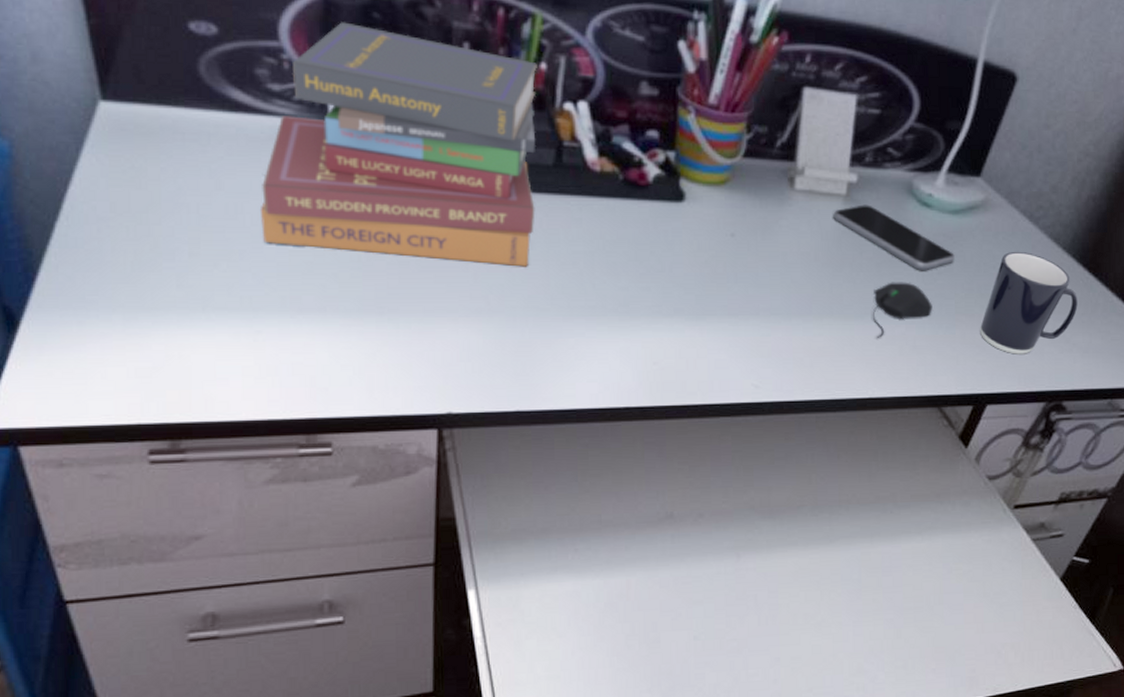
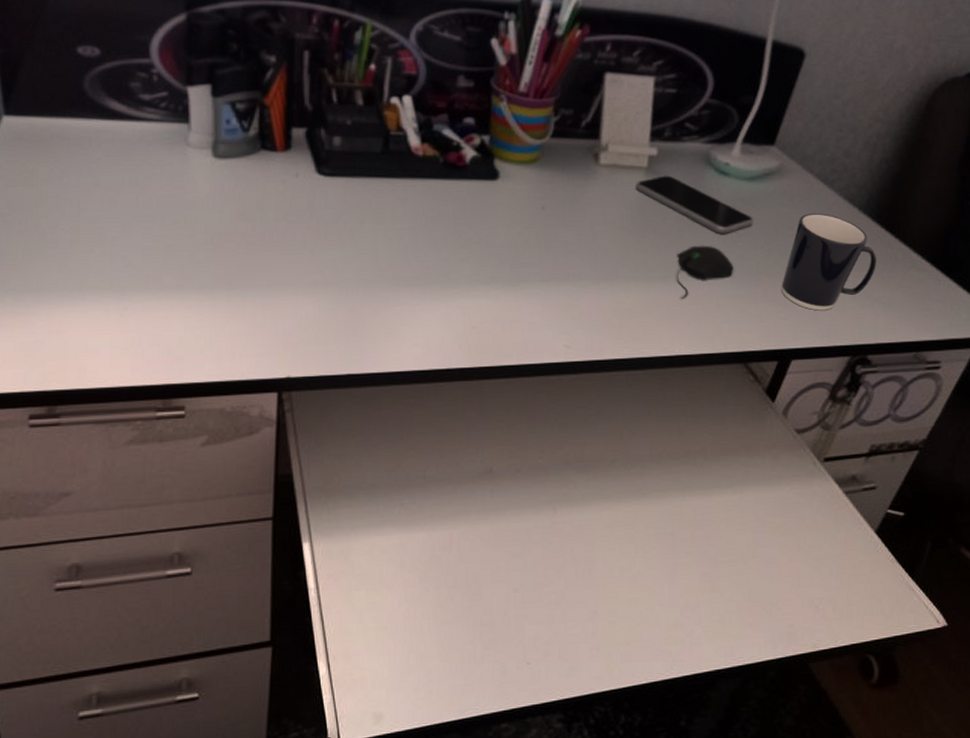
books: present [259,22,537,267] -> none [129,39,367,244]

